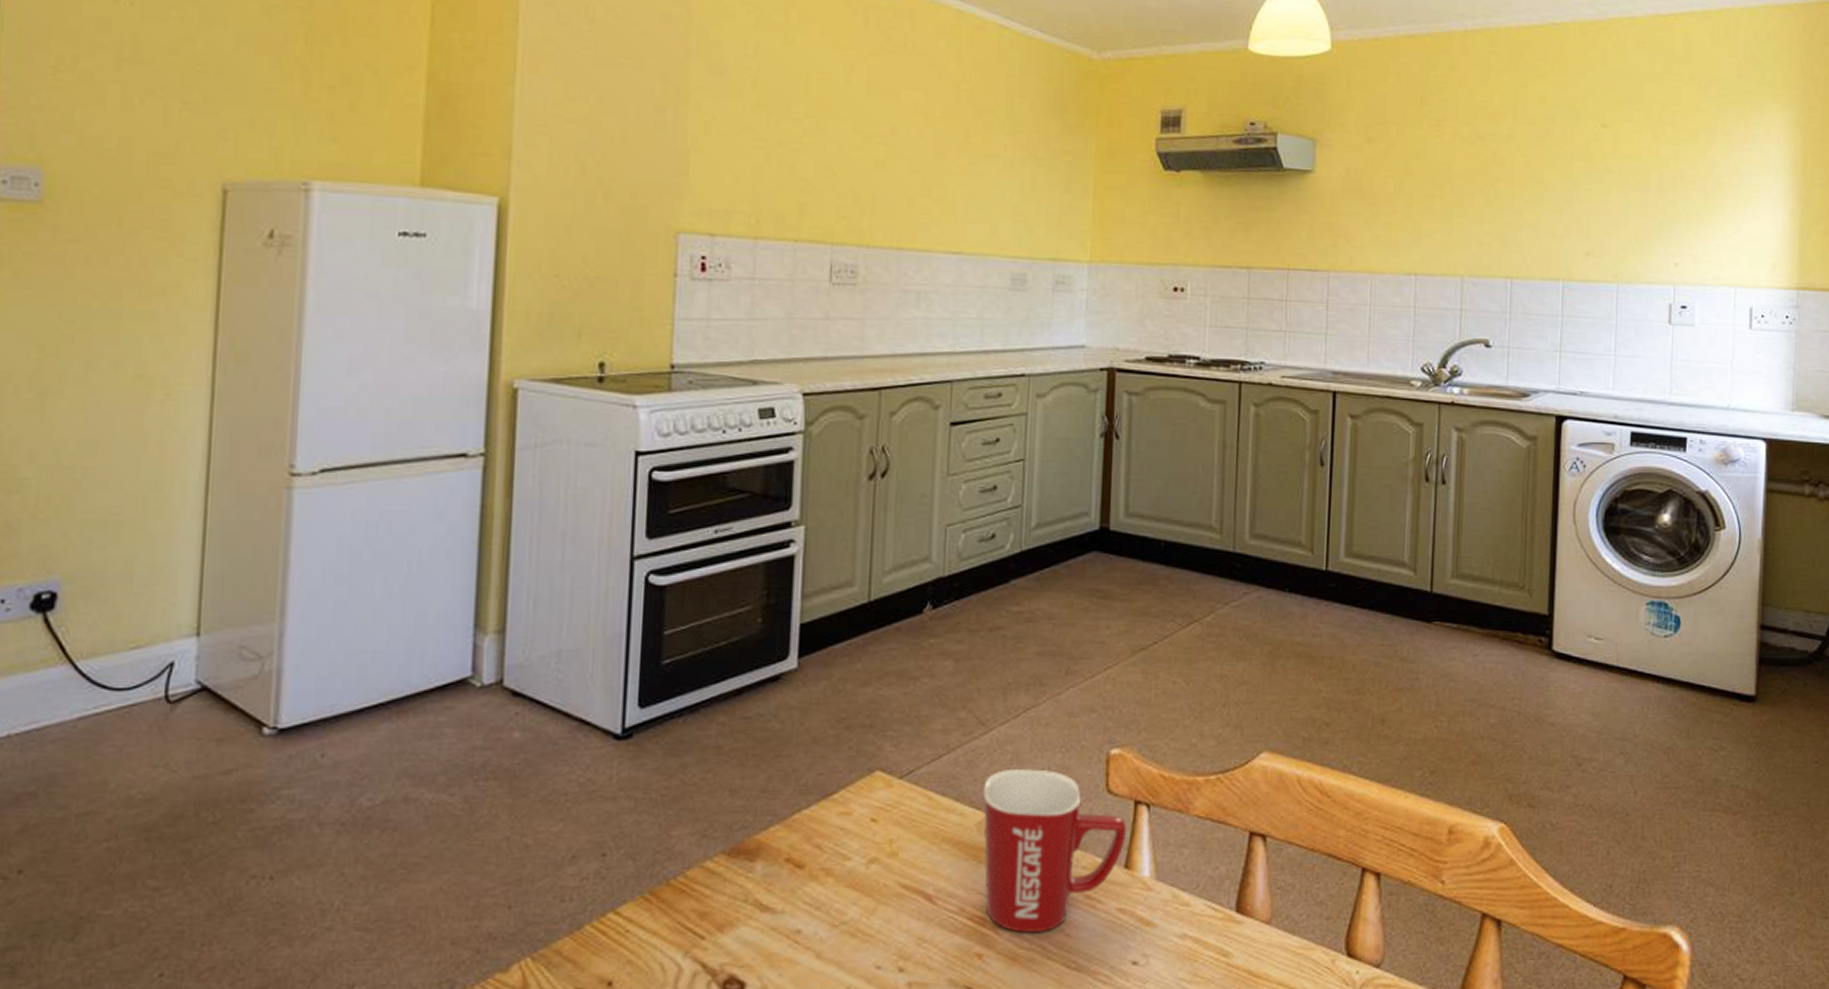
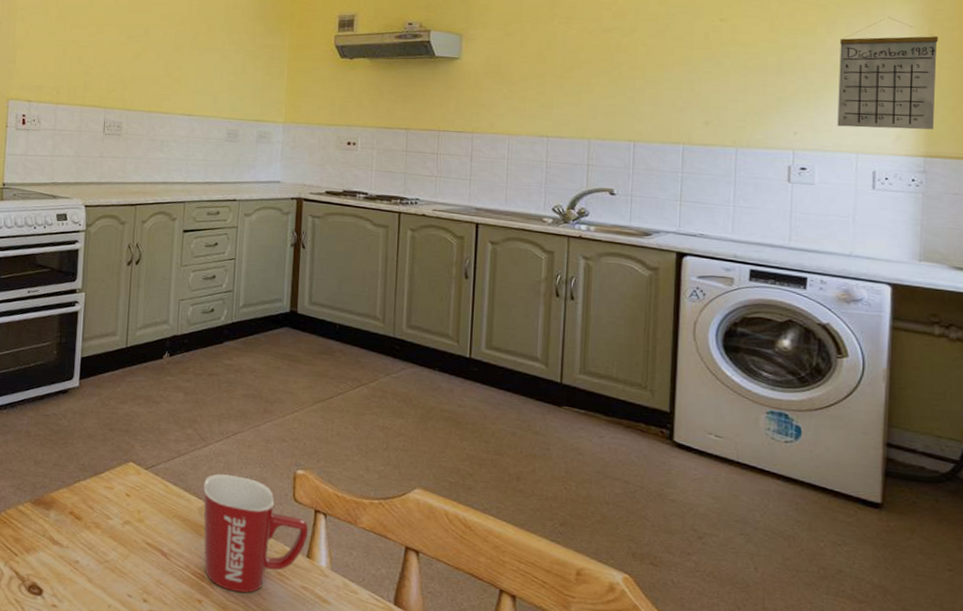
calendar: none [1717,124,1811,258] -> present [837,17,938,130]

